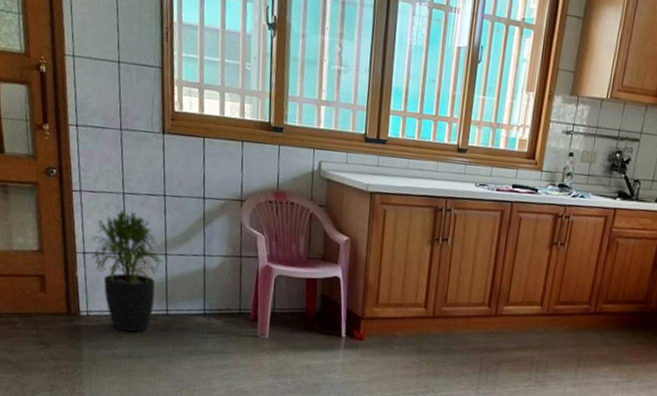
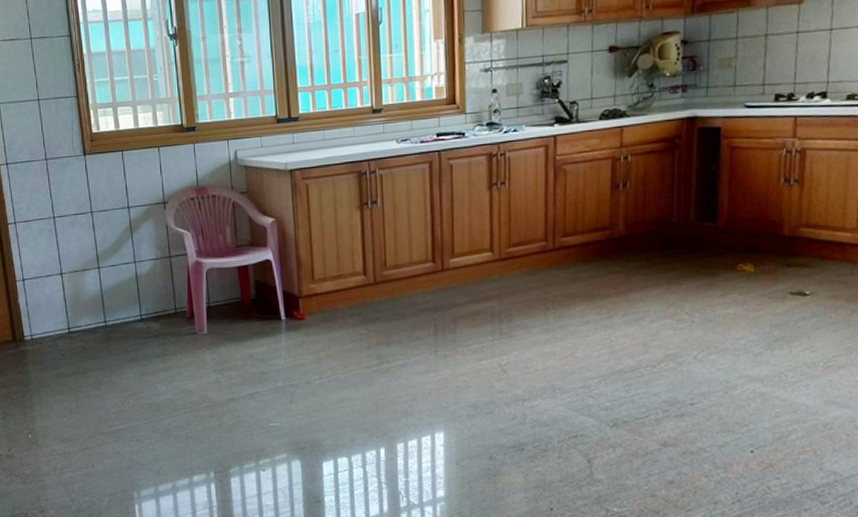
potted plant: present [90,209,163,332] -> none [27,232,97,349]

